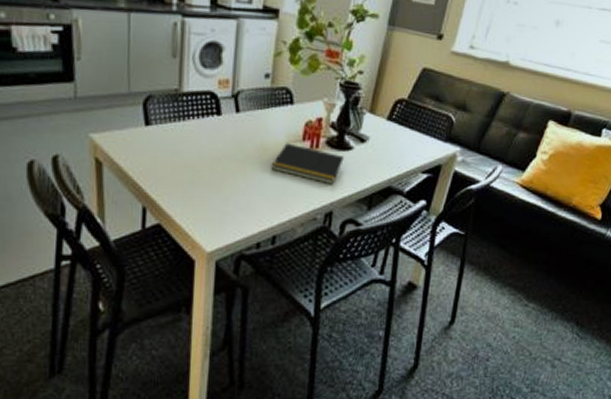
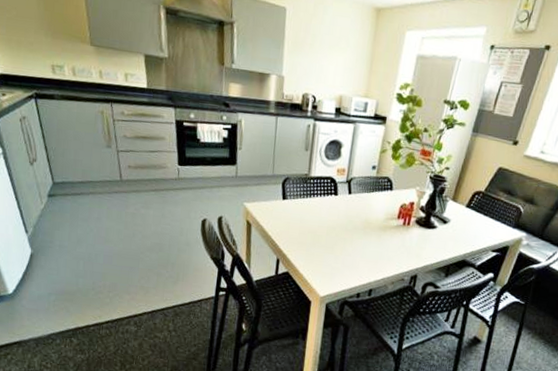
notepad: present [271,143,344,185] -> none [372,219,429,255]

